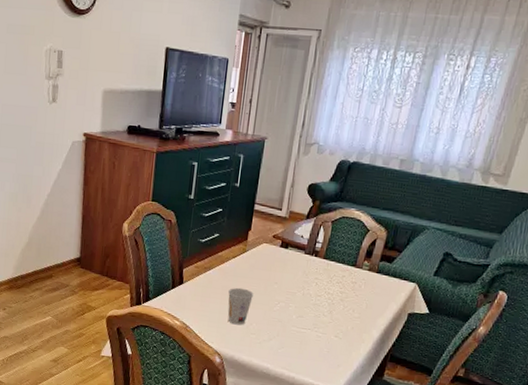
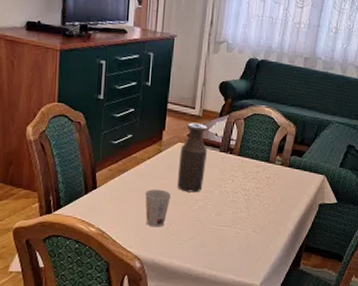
bottle: none [259,223,294,294] -> present [177,122,208,193]

